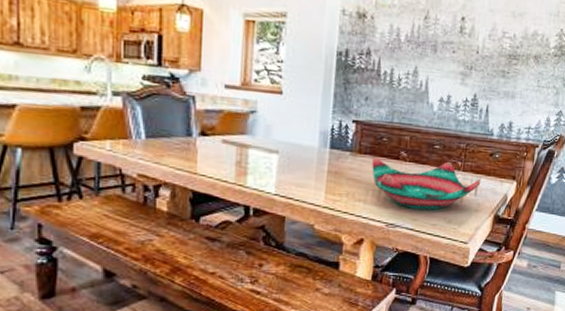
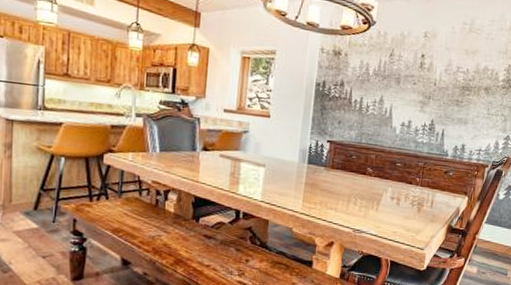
decorative bowl: present [372,157,481,210] -> none [342,172,437,219]

